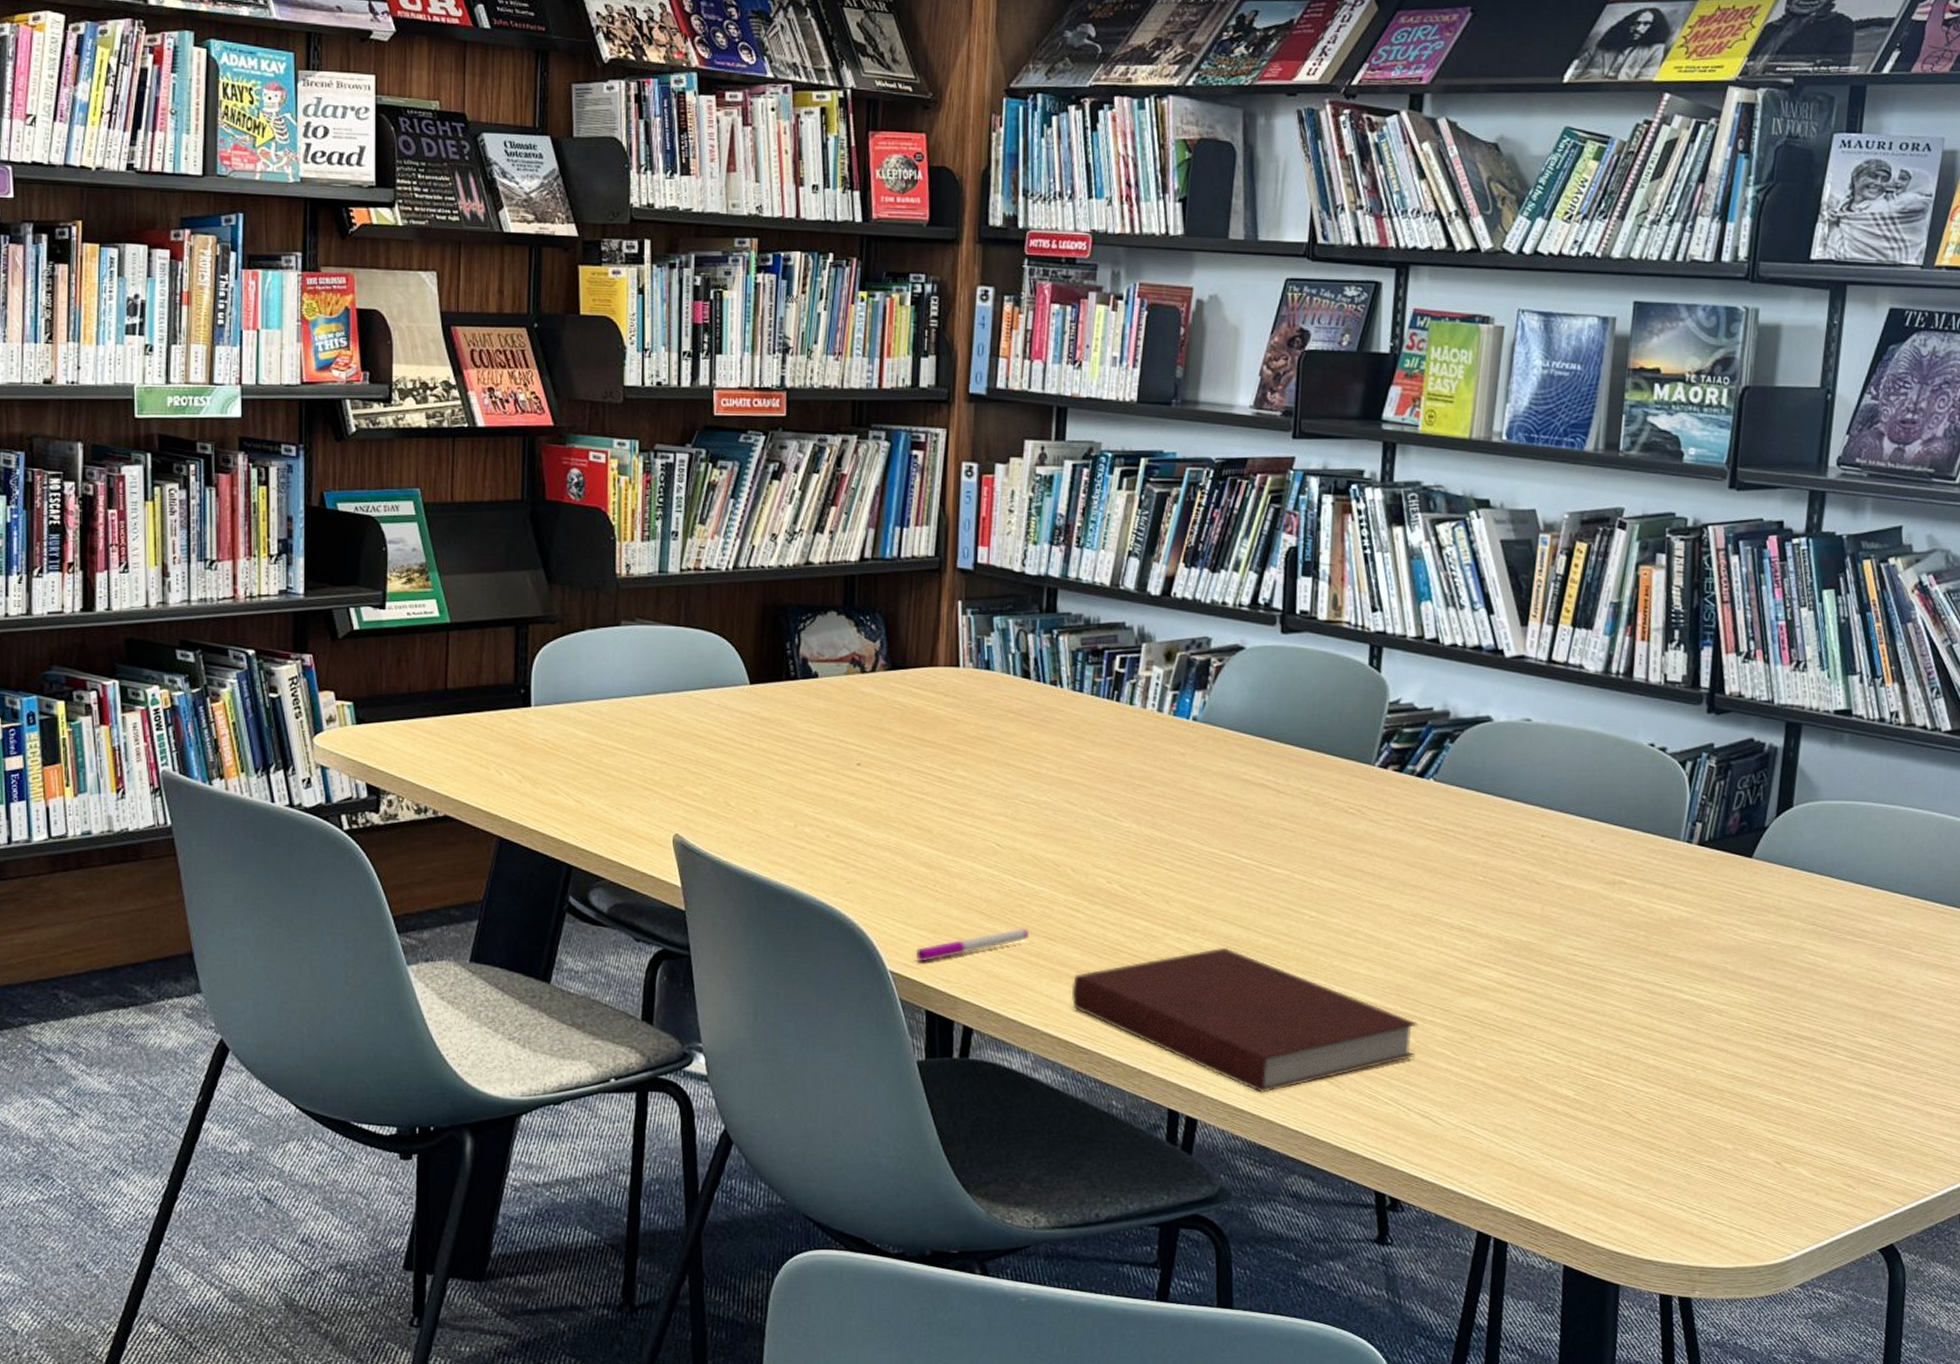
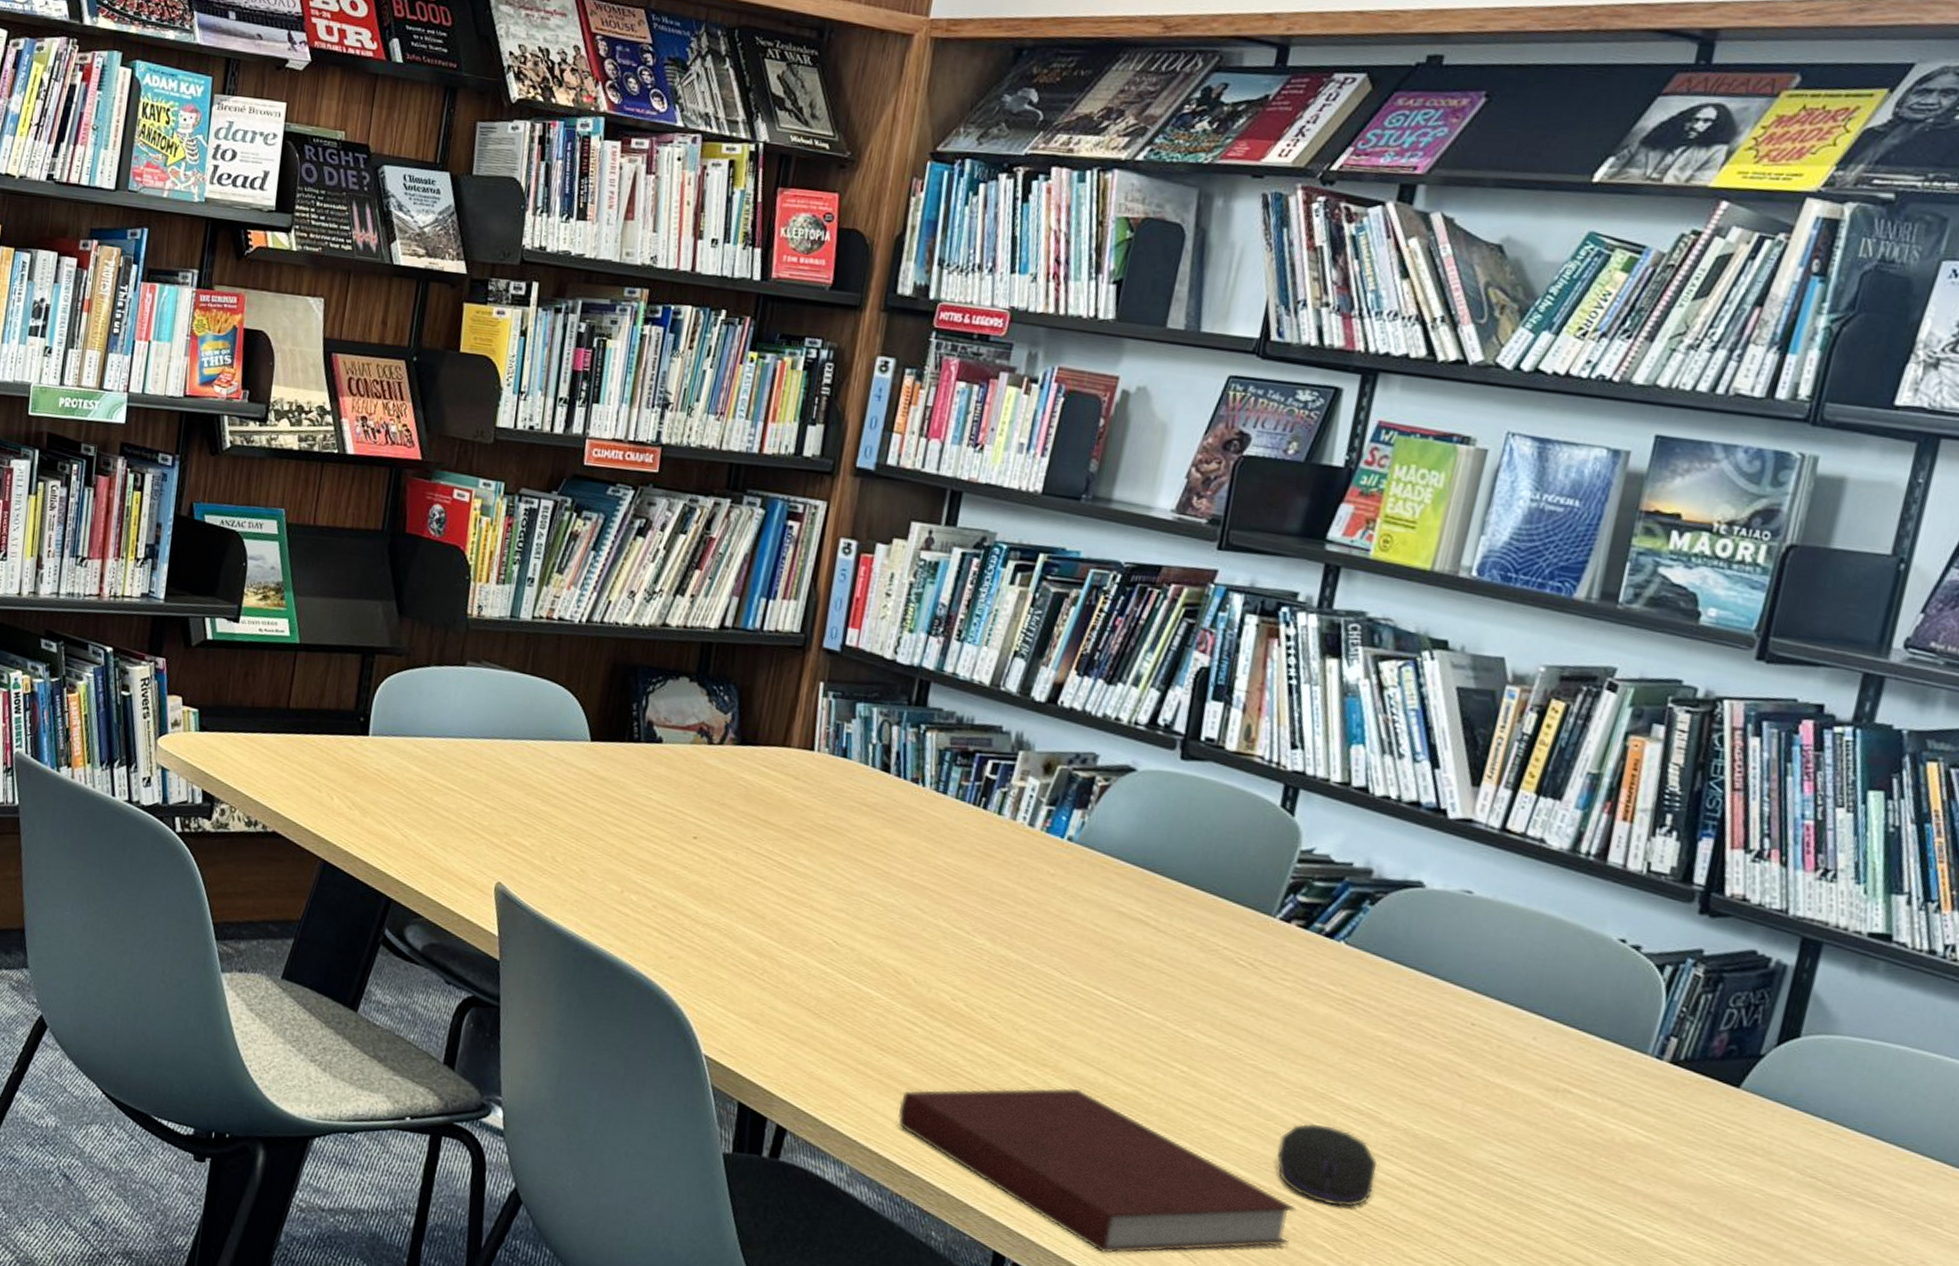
pen: present [915,928,1030,962] -> none [733,1032,860,1052]
computer mouse: none [1397,945,1480,1016] -> present [1276,1123,1378,1208]

